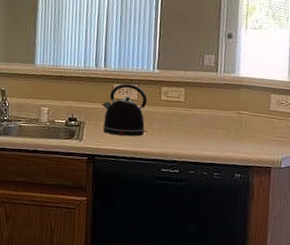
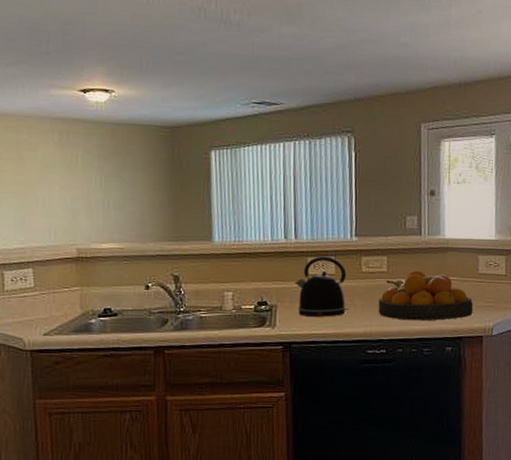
fruit bowl: none [173,102,264,150] -> present [378,270,474,321]

